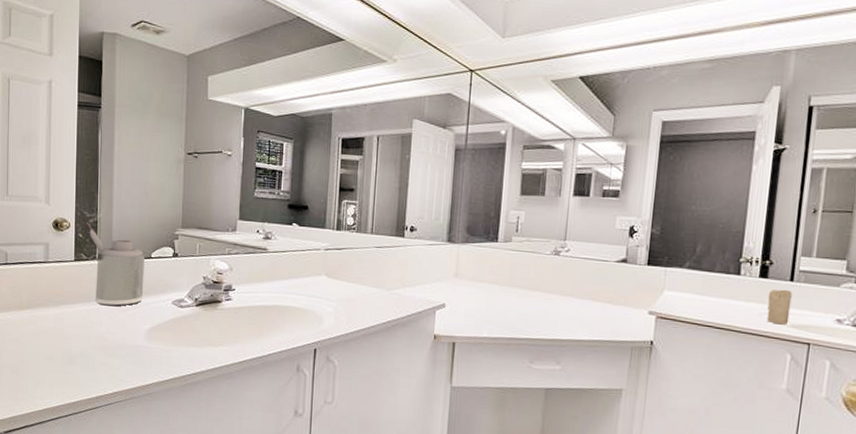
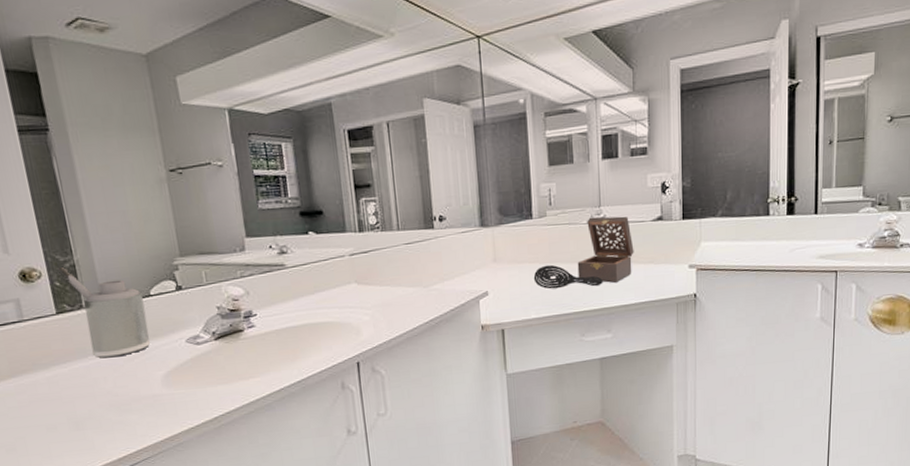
hairbrush: none [490,288,559,317] -> present [533,264,603,290]
jewelry box: none [534,249,594,317] -> present [577,216,634,284]
candle: present [767,289,792,325] -> none [796,222,818,258]

